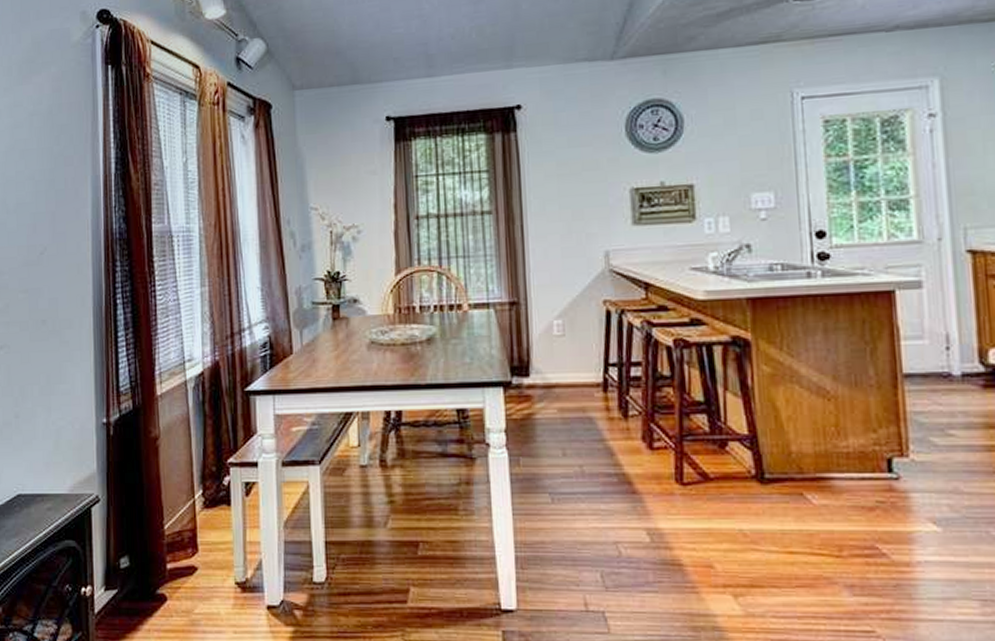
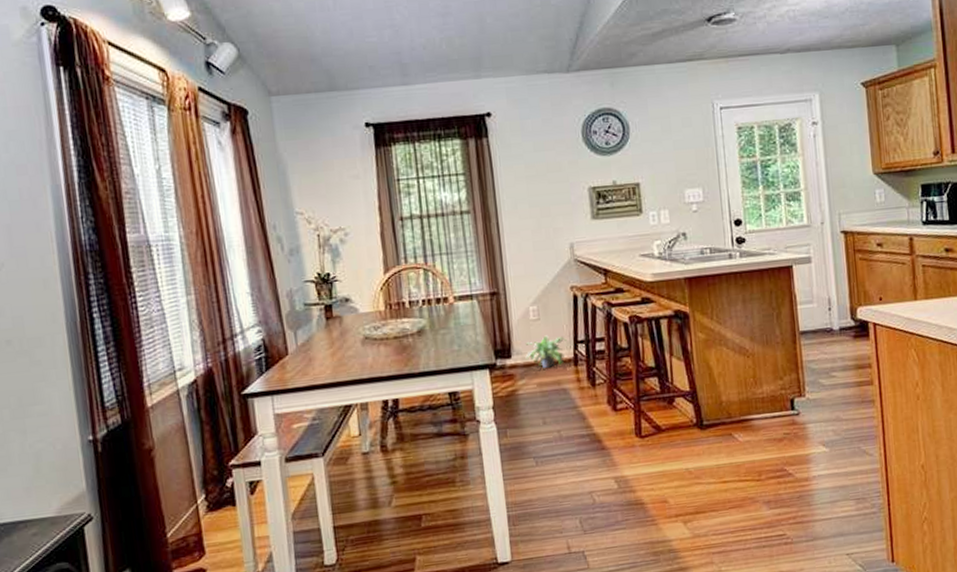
potted plant: none [546,354,596,391] -> present [525,335,567,368]

